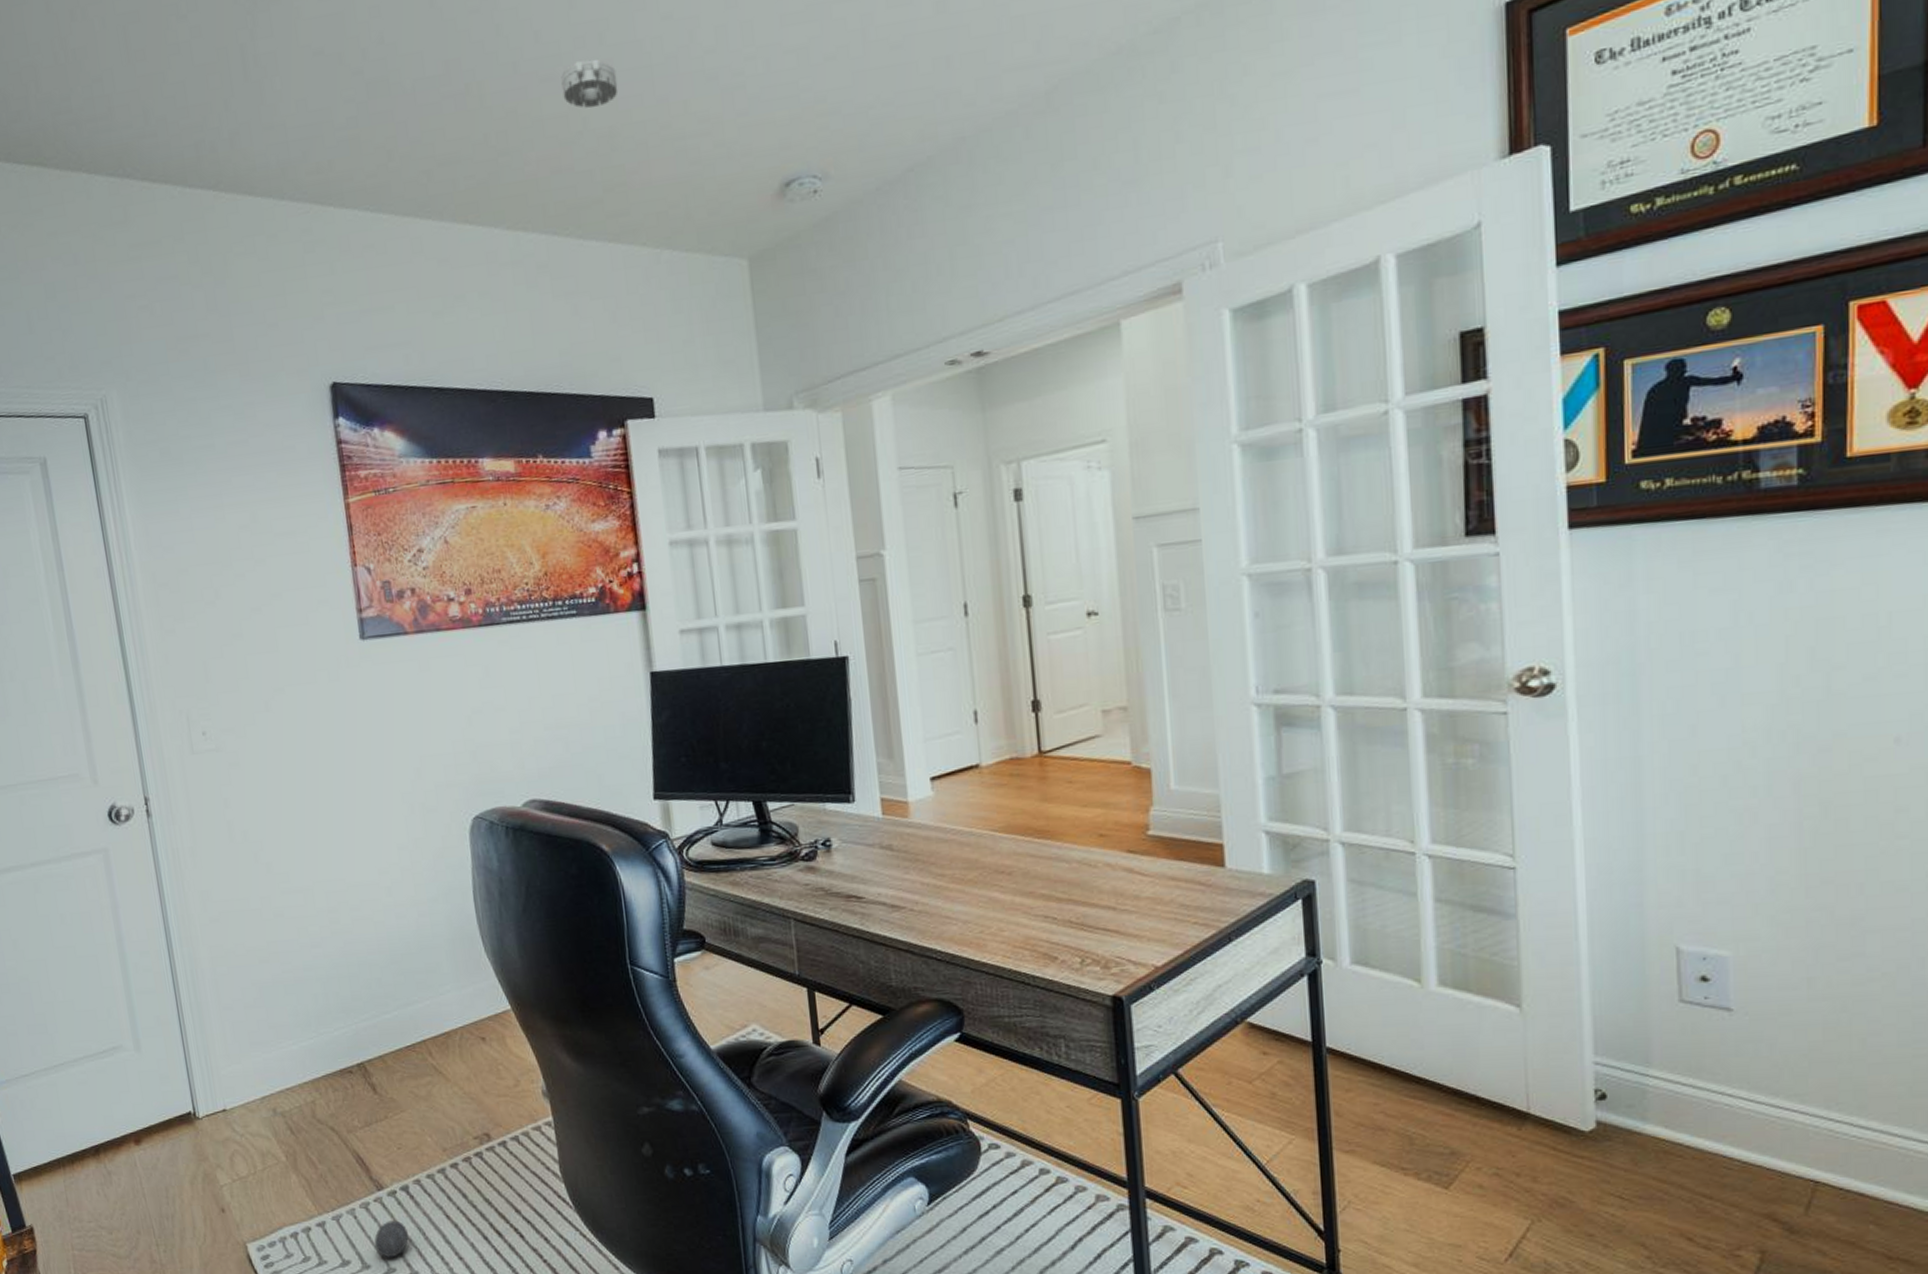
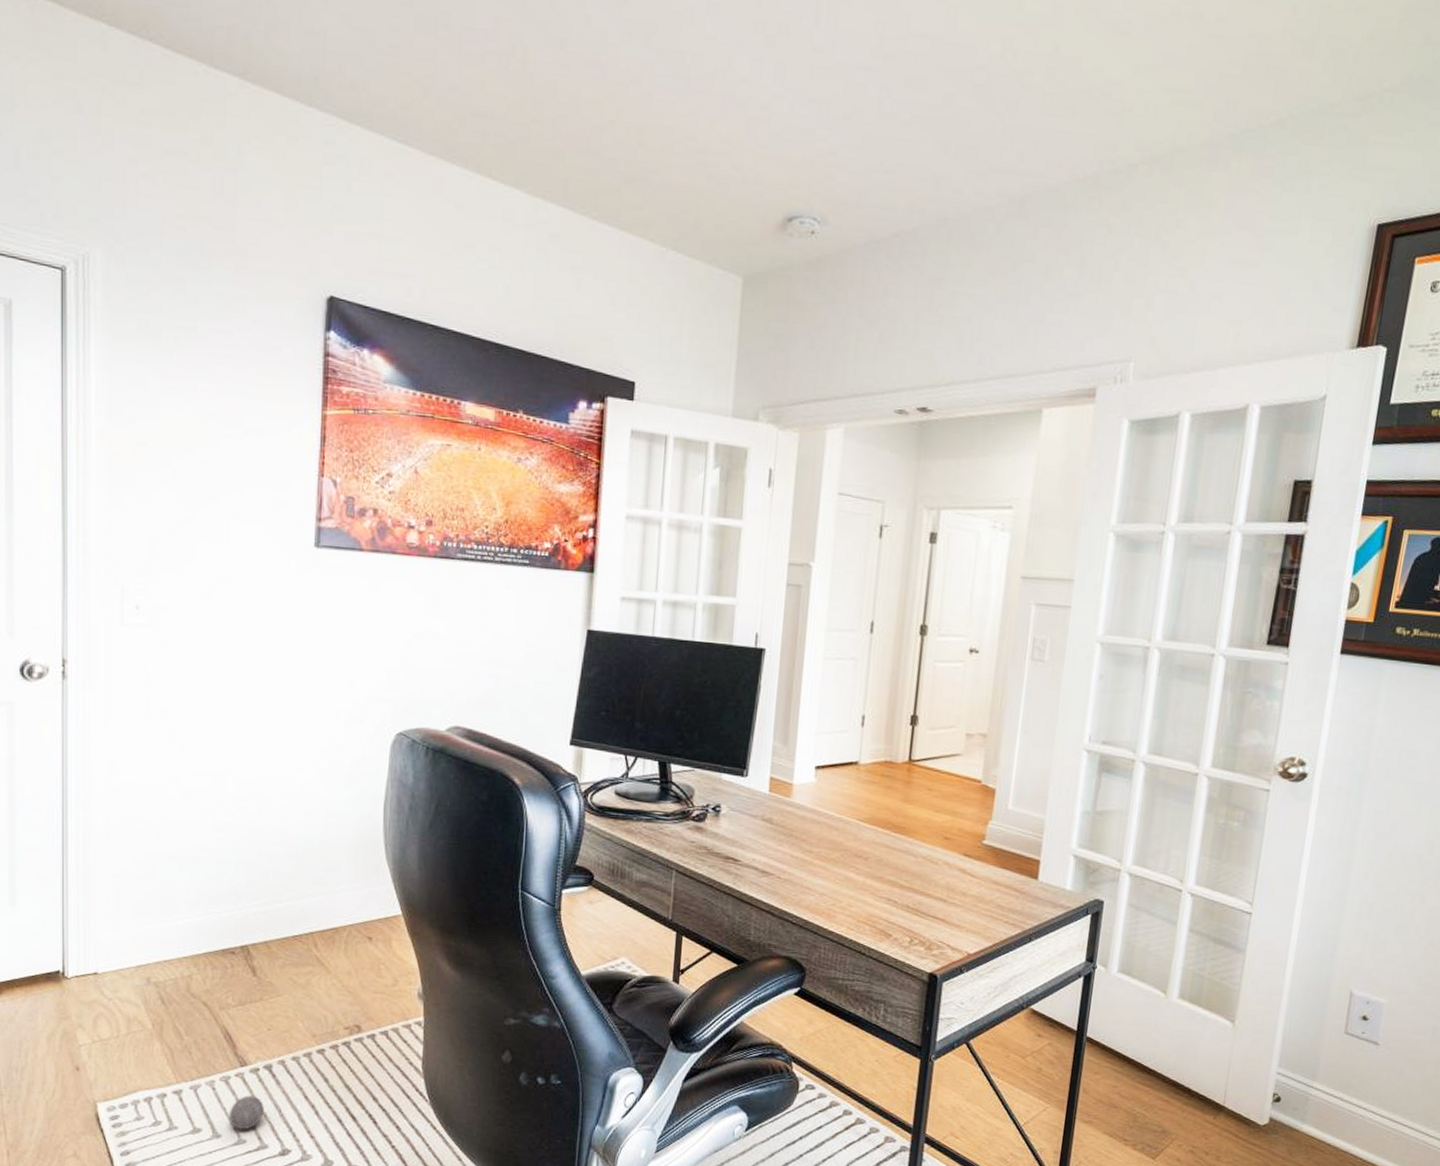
smoke detector: present [561,58,618,109] -> none [602,55,656,103]

